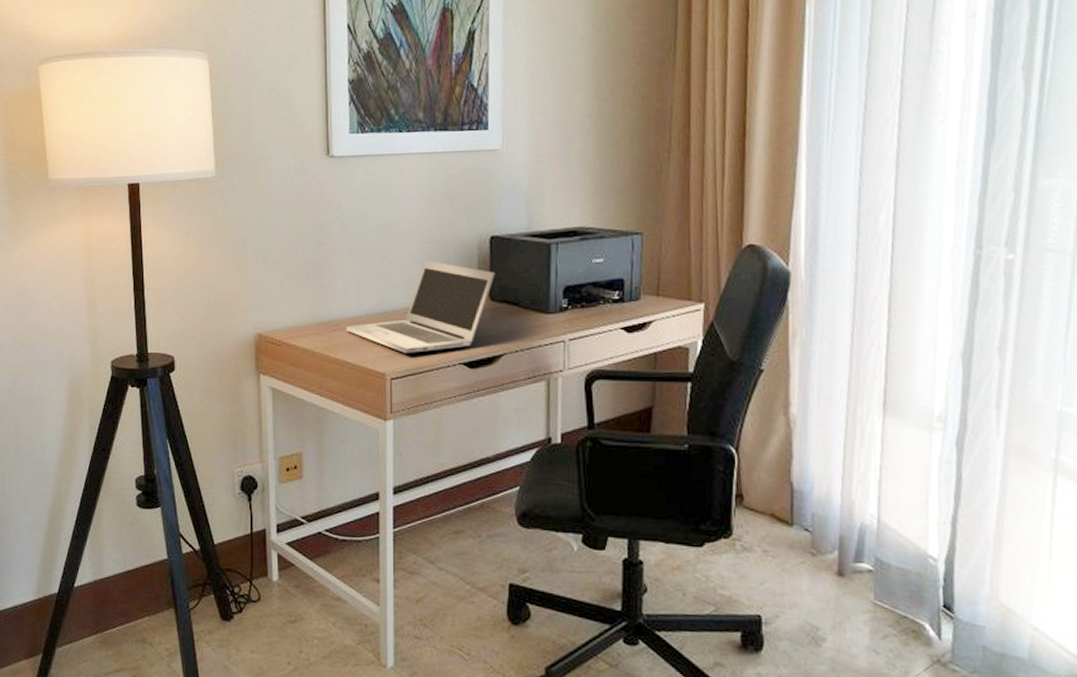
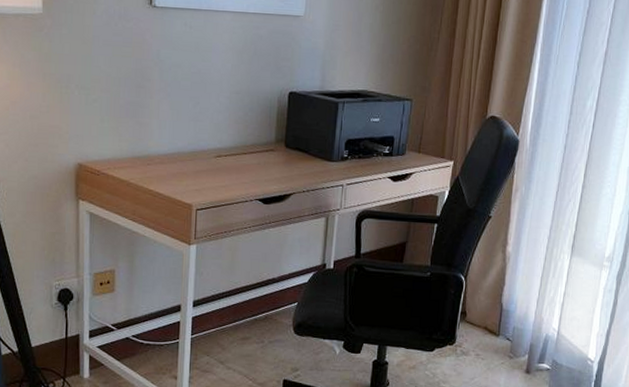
laptop: present [346,260,495,353] -> none [160,108,291,188]

